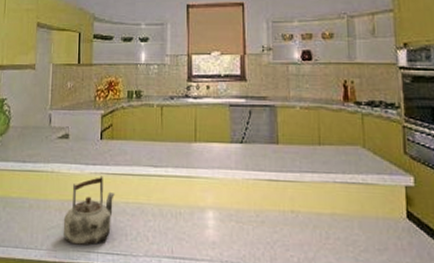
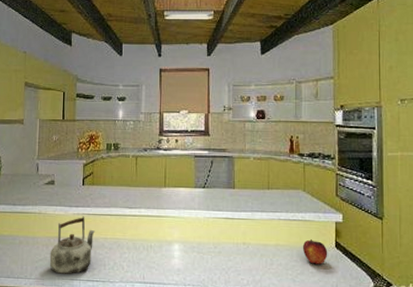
fruit: none [364,208,398,240] -> present [302,239,328,264]

